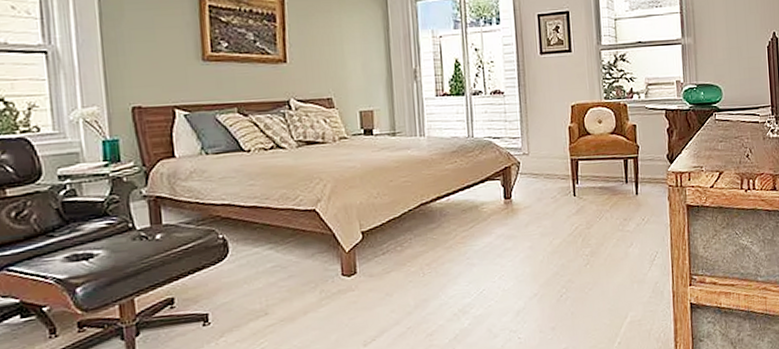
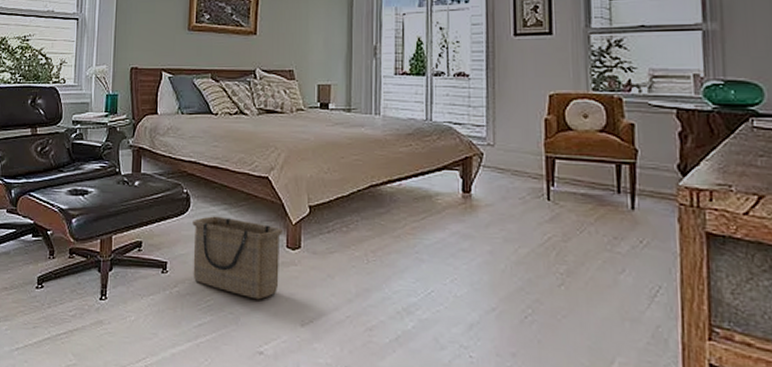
basket: none [234,256,337,332] -> present [192,216,282,300]

